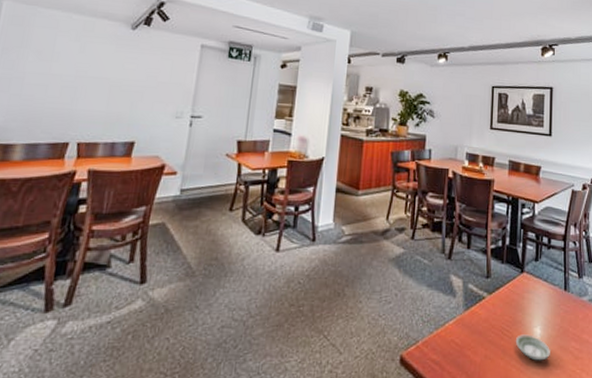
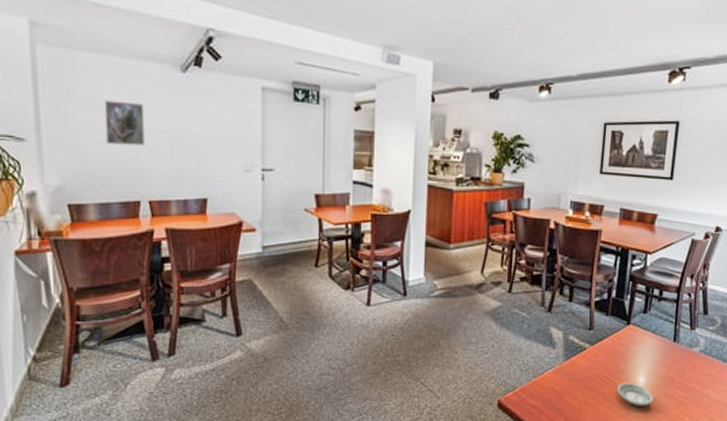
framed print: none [48,50,92,91] -> present [104,100,145,145]

